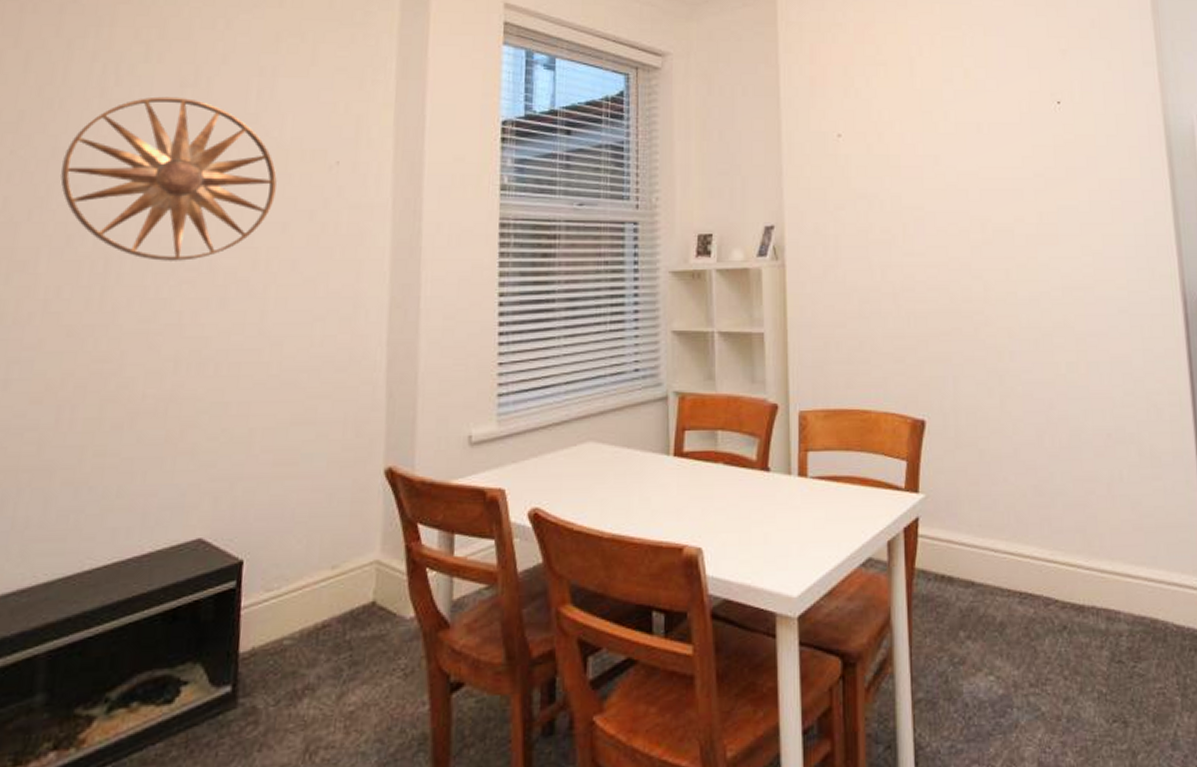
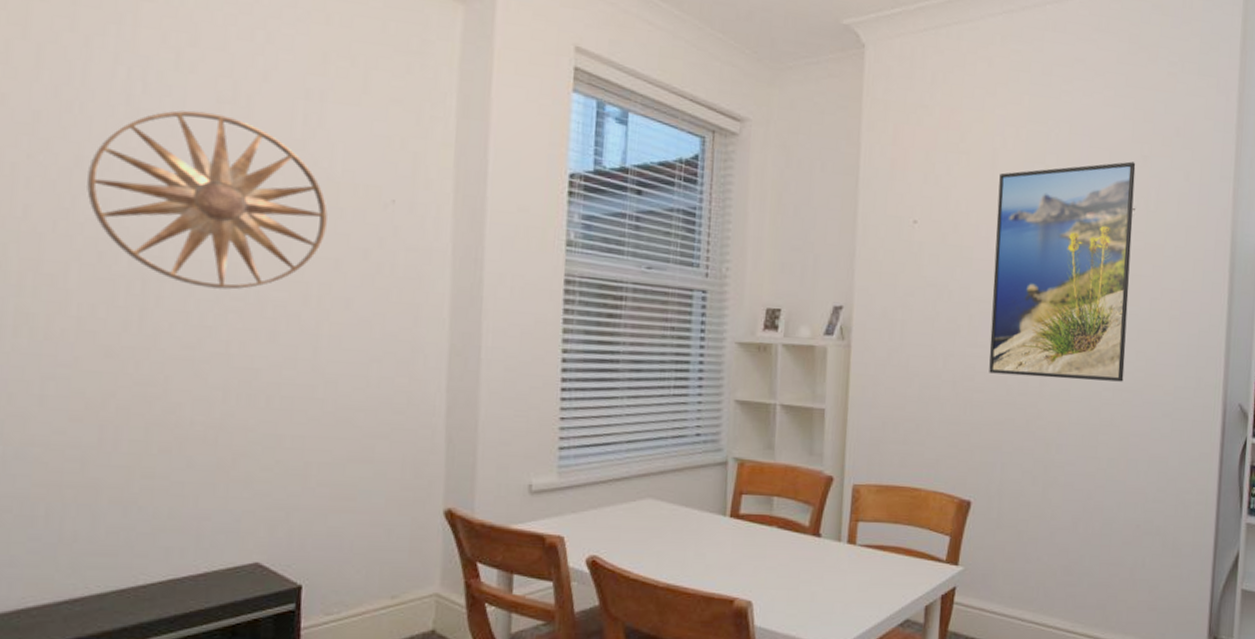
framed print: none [919,56,1072,282] -> present [989,161,1136,382]

